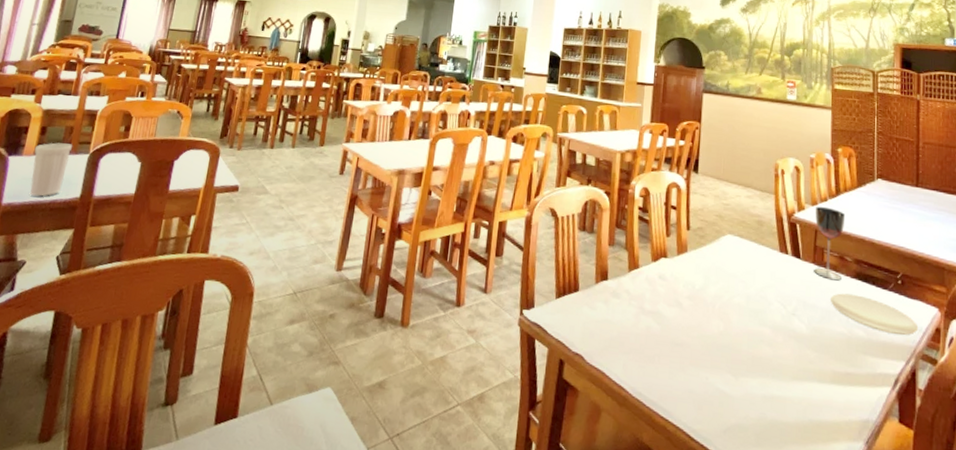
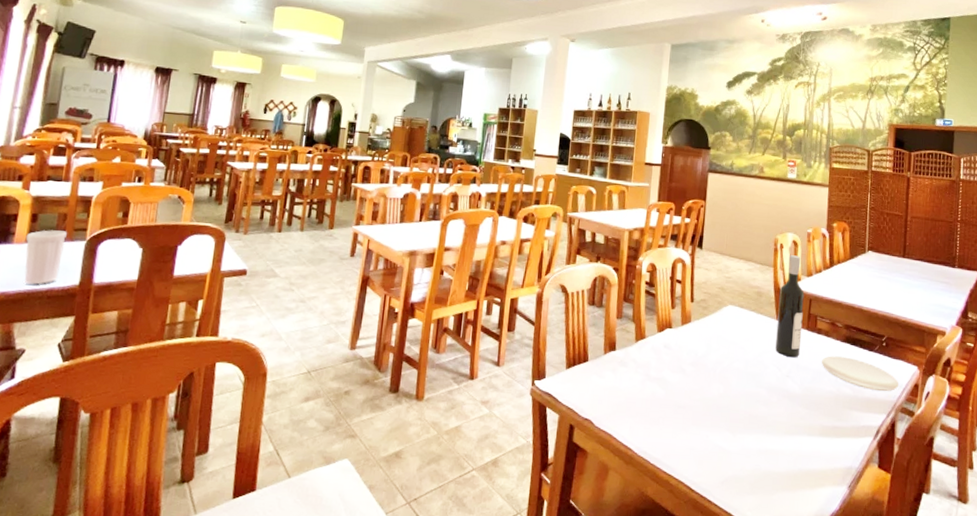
bottle: none [779,181,809,294] -> present [775,255,805,358]
wineglass: present [814,206,846,281] -> none [807,277,838,345]

